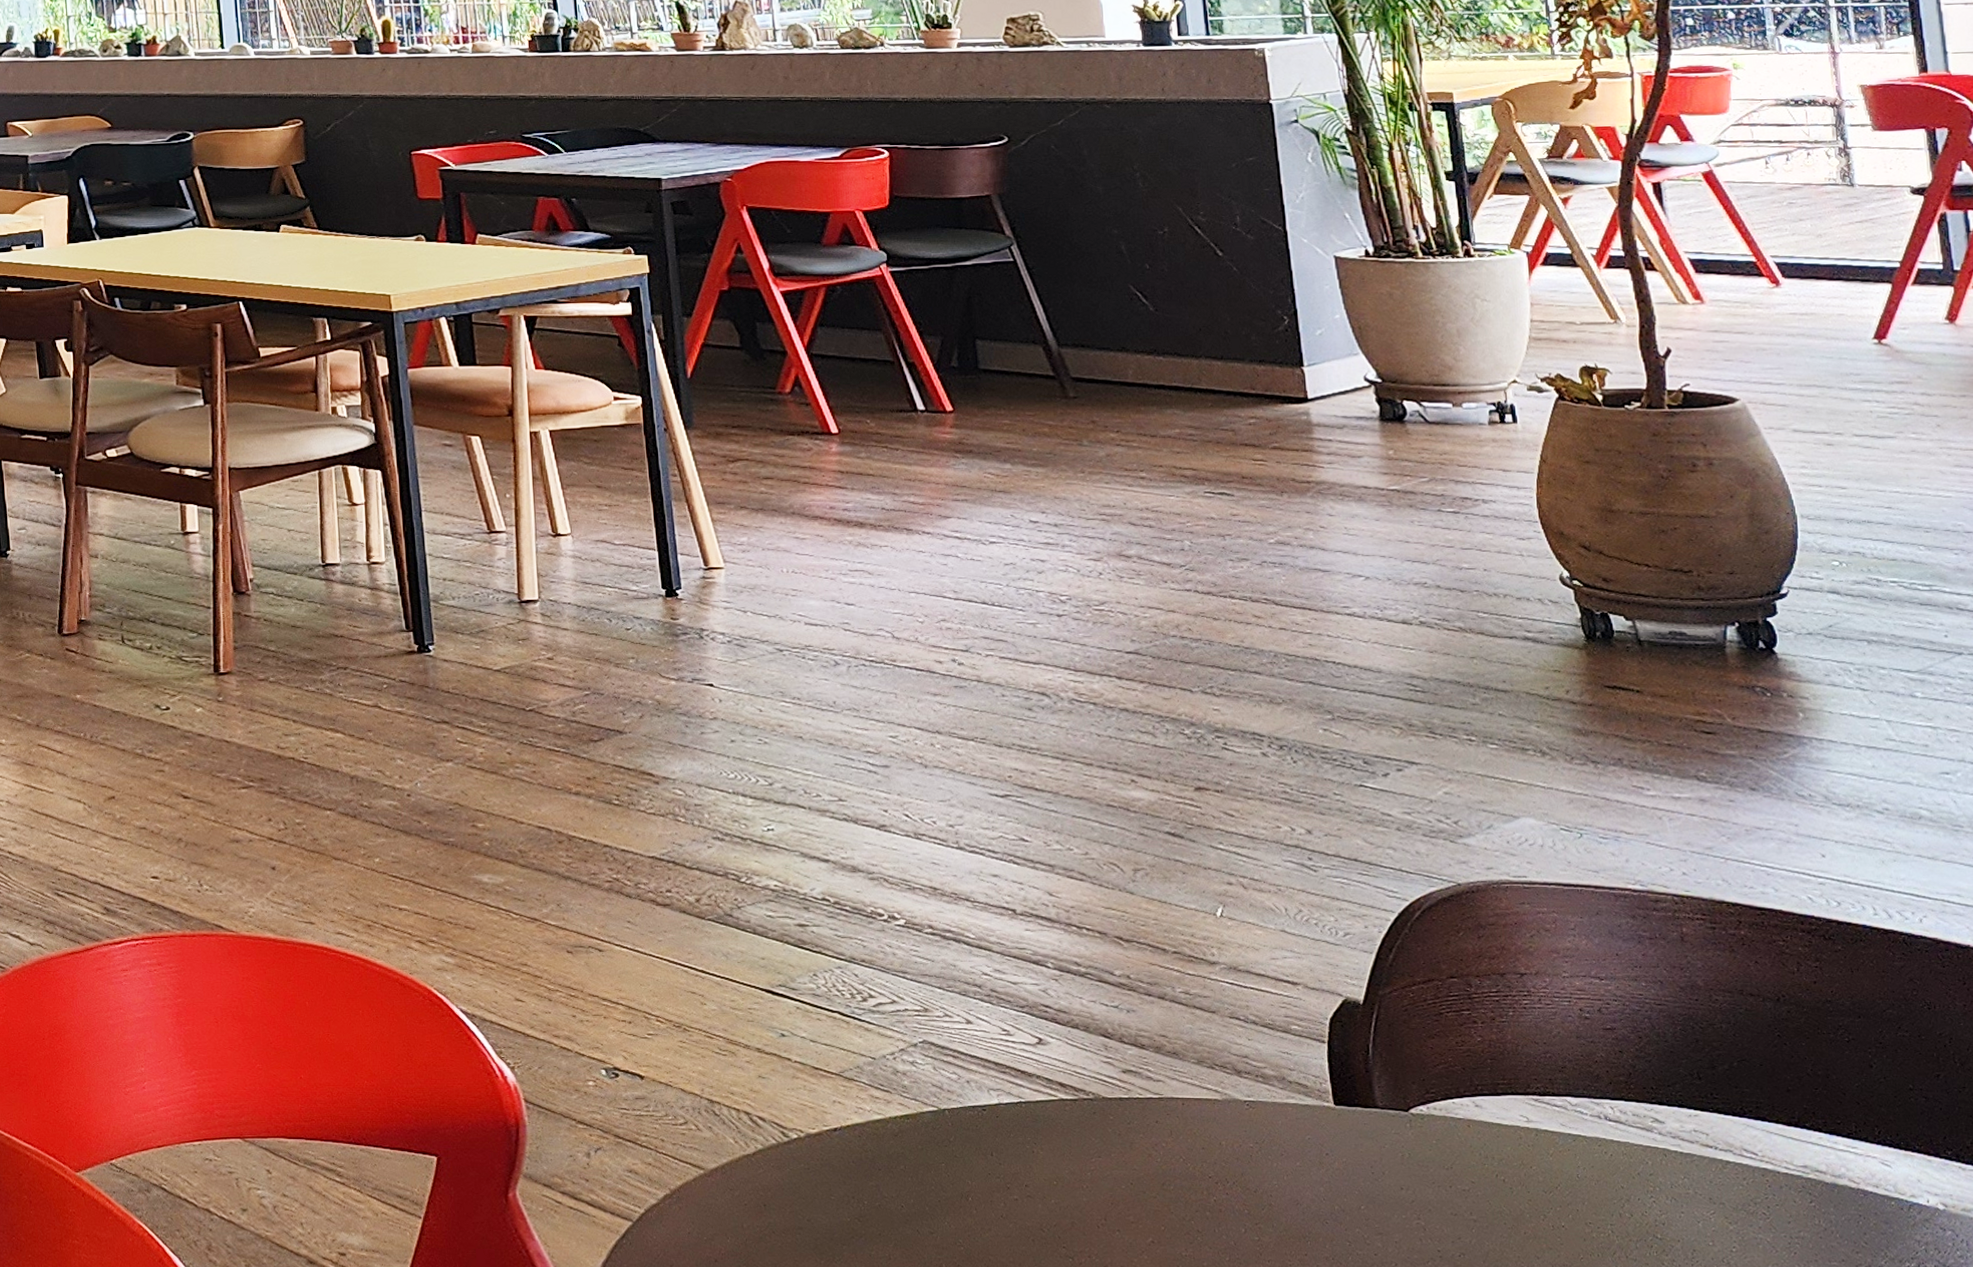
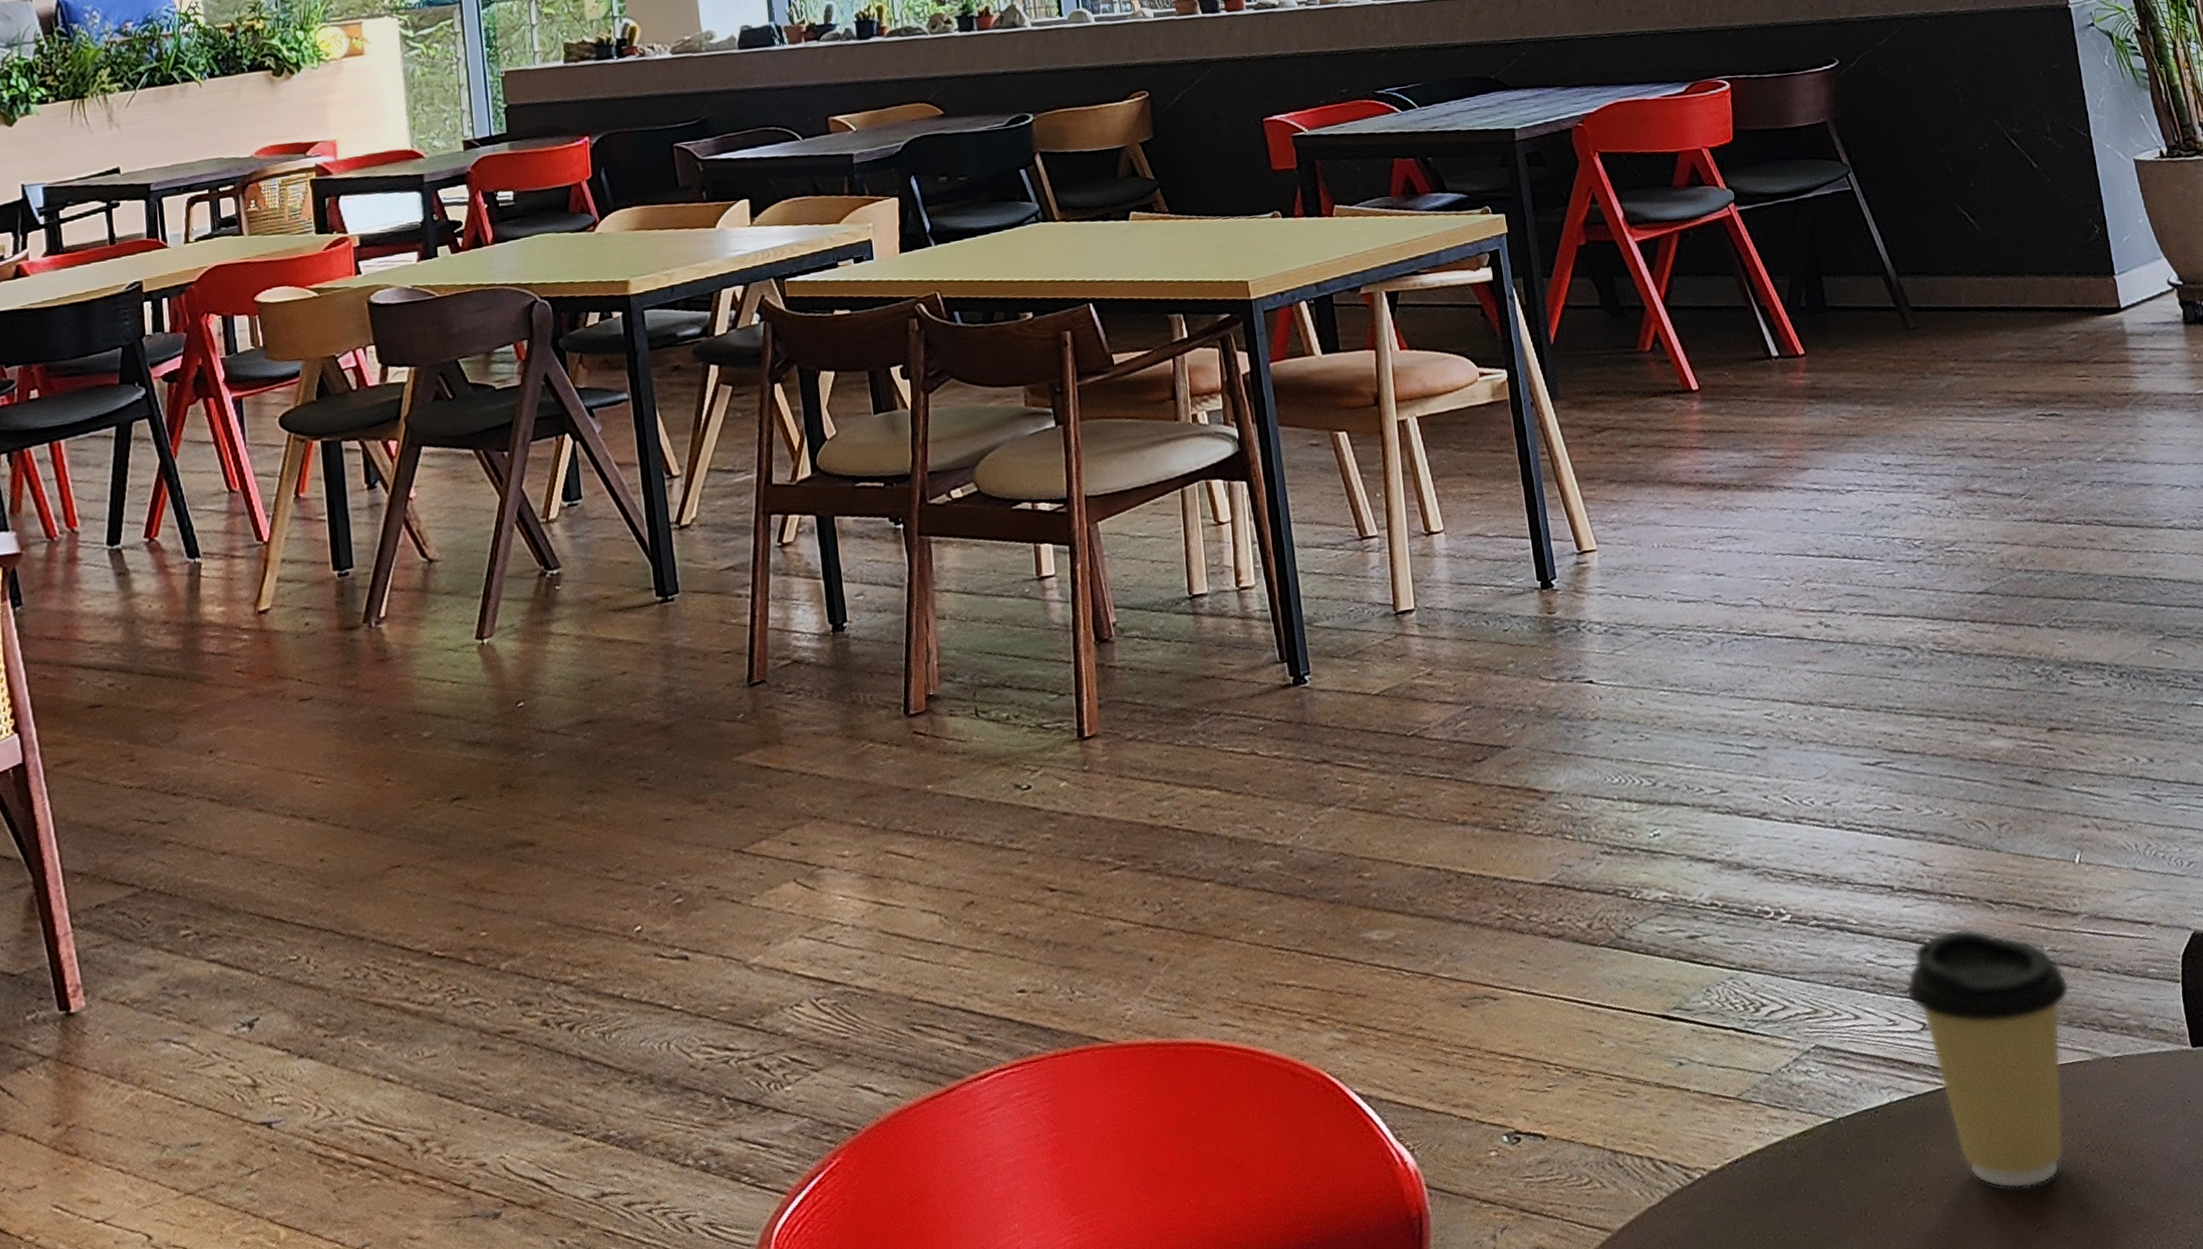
coffee cup: none [1022,958,1202,1205] -> present [1906,928,2070,1189]

